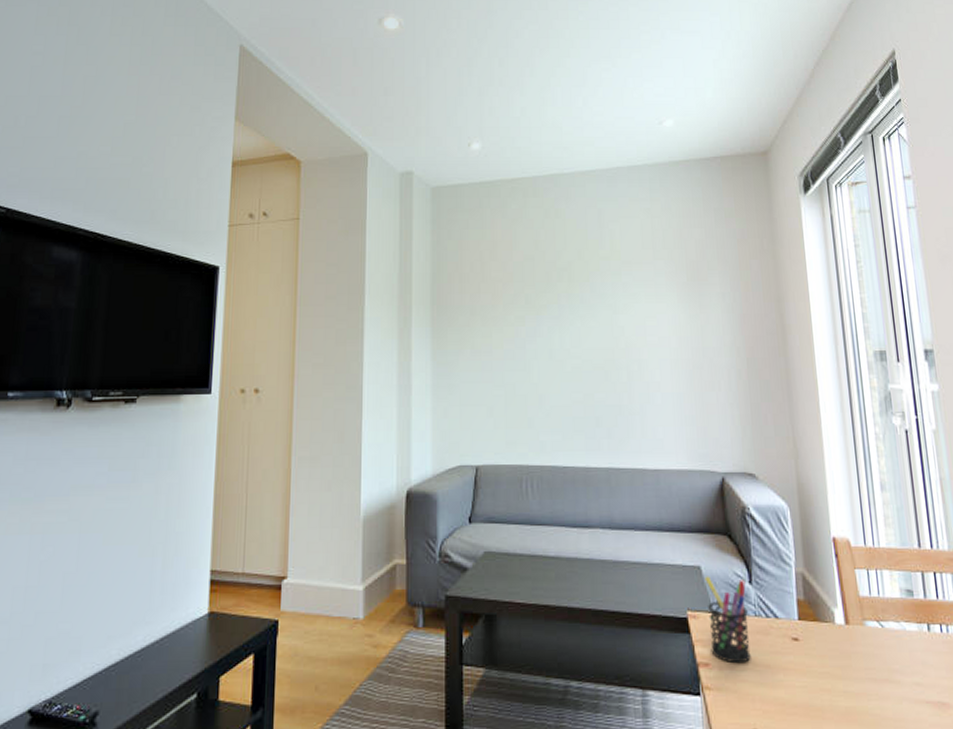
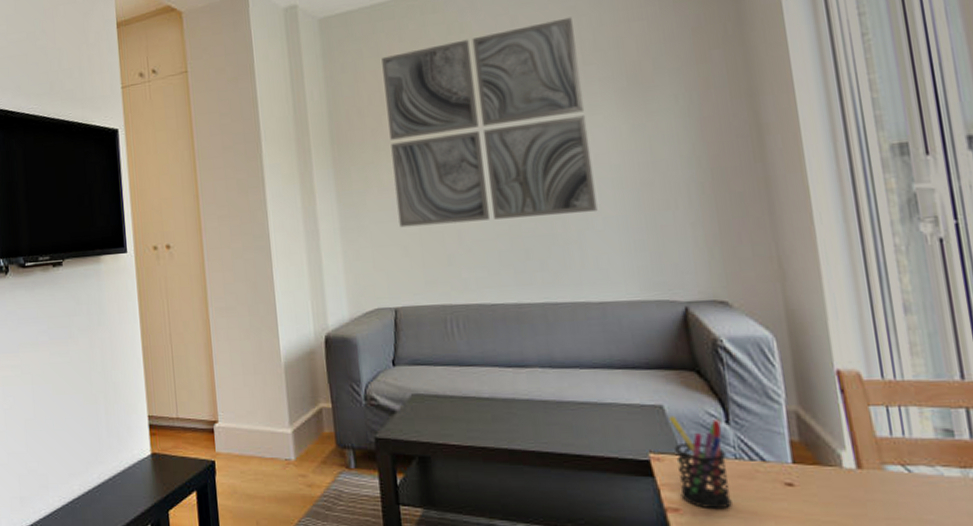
wall art: none [485,217,658,389] -> present [382,17,598,228]

